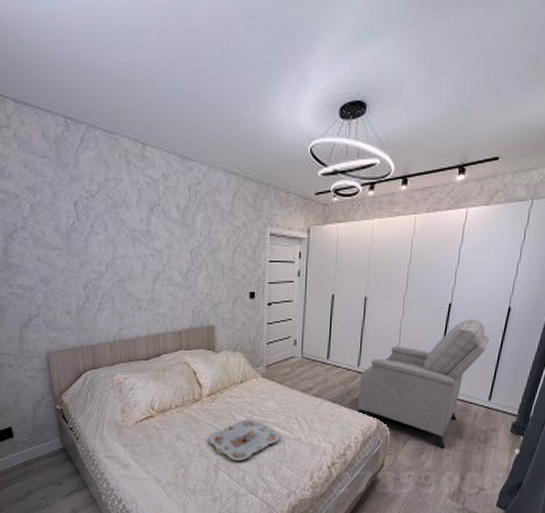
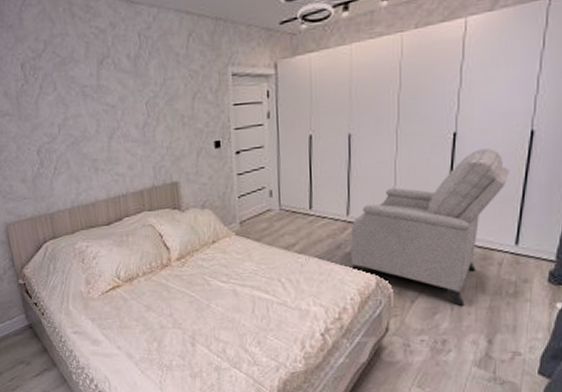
serving tray: present [209,419,280,461] -> none [182,283,263,331]

